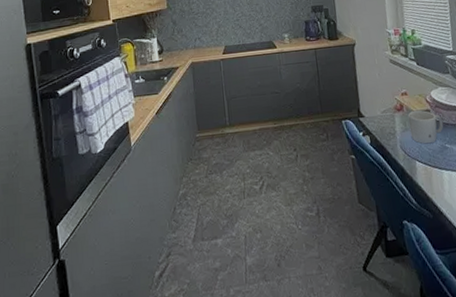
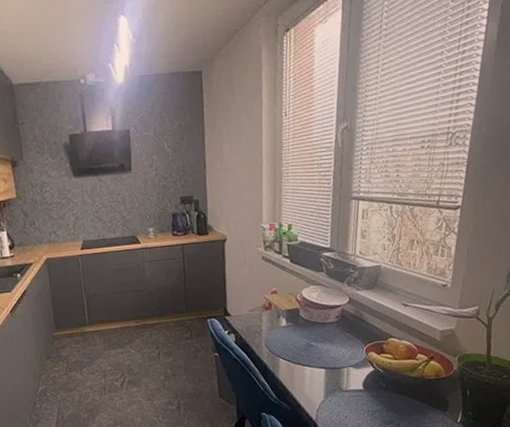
mug: present [407,110,444,145] -> none [275,309,312,343]

